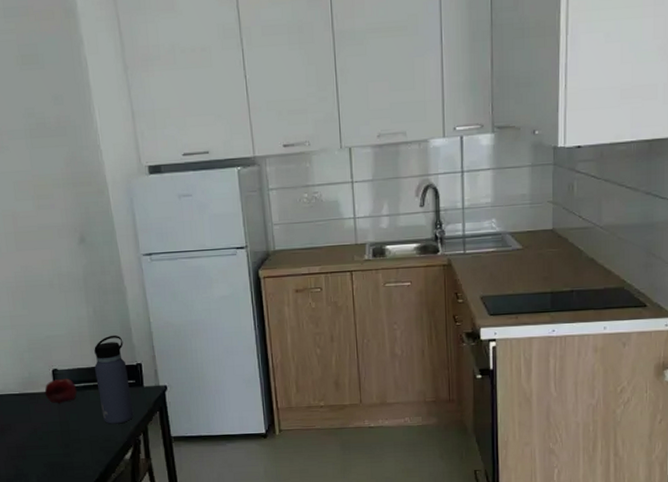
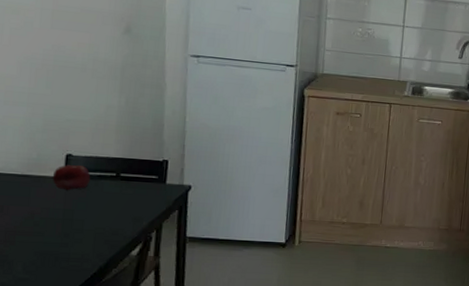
water bottle: present [94,335,134,424] -> none [114,128,153,219]

